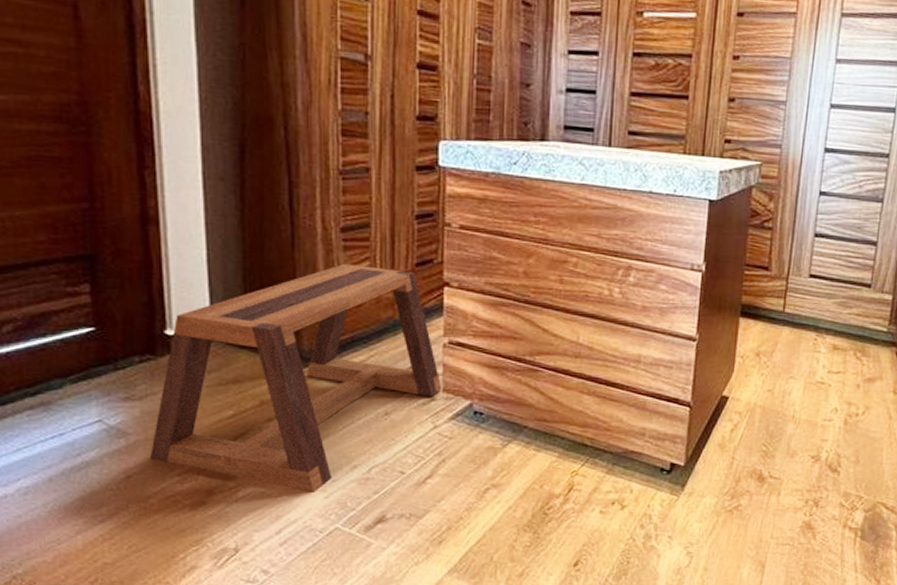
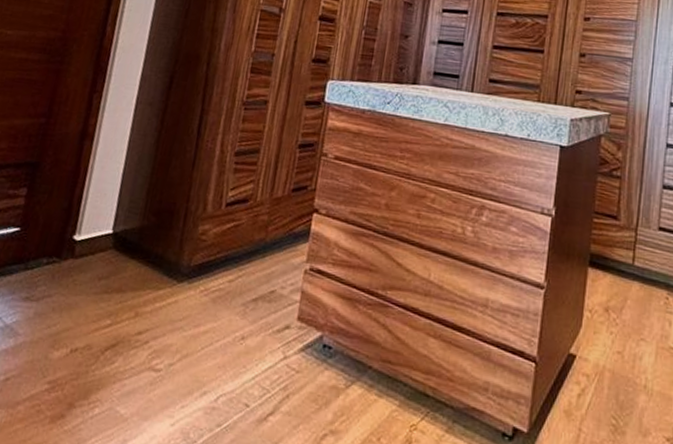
stool: present [150,263,442,493] -> none [30,184,298,418]

